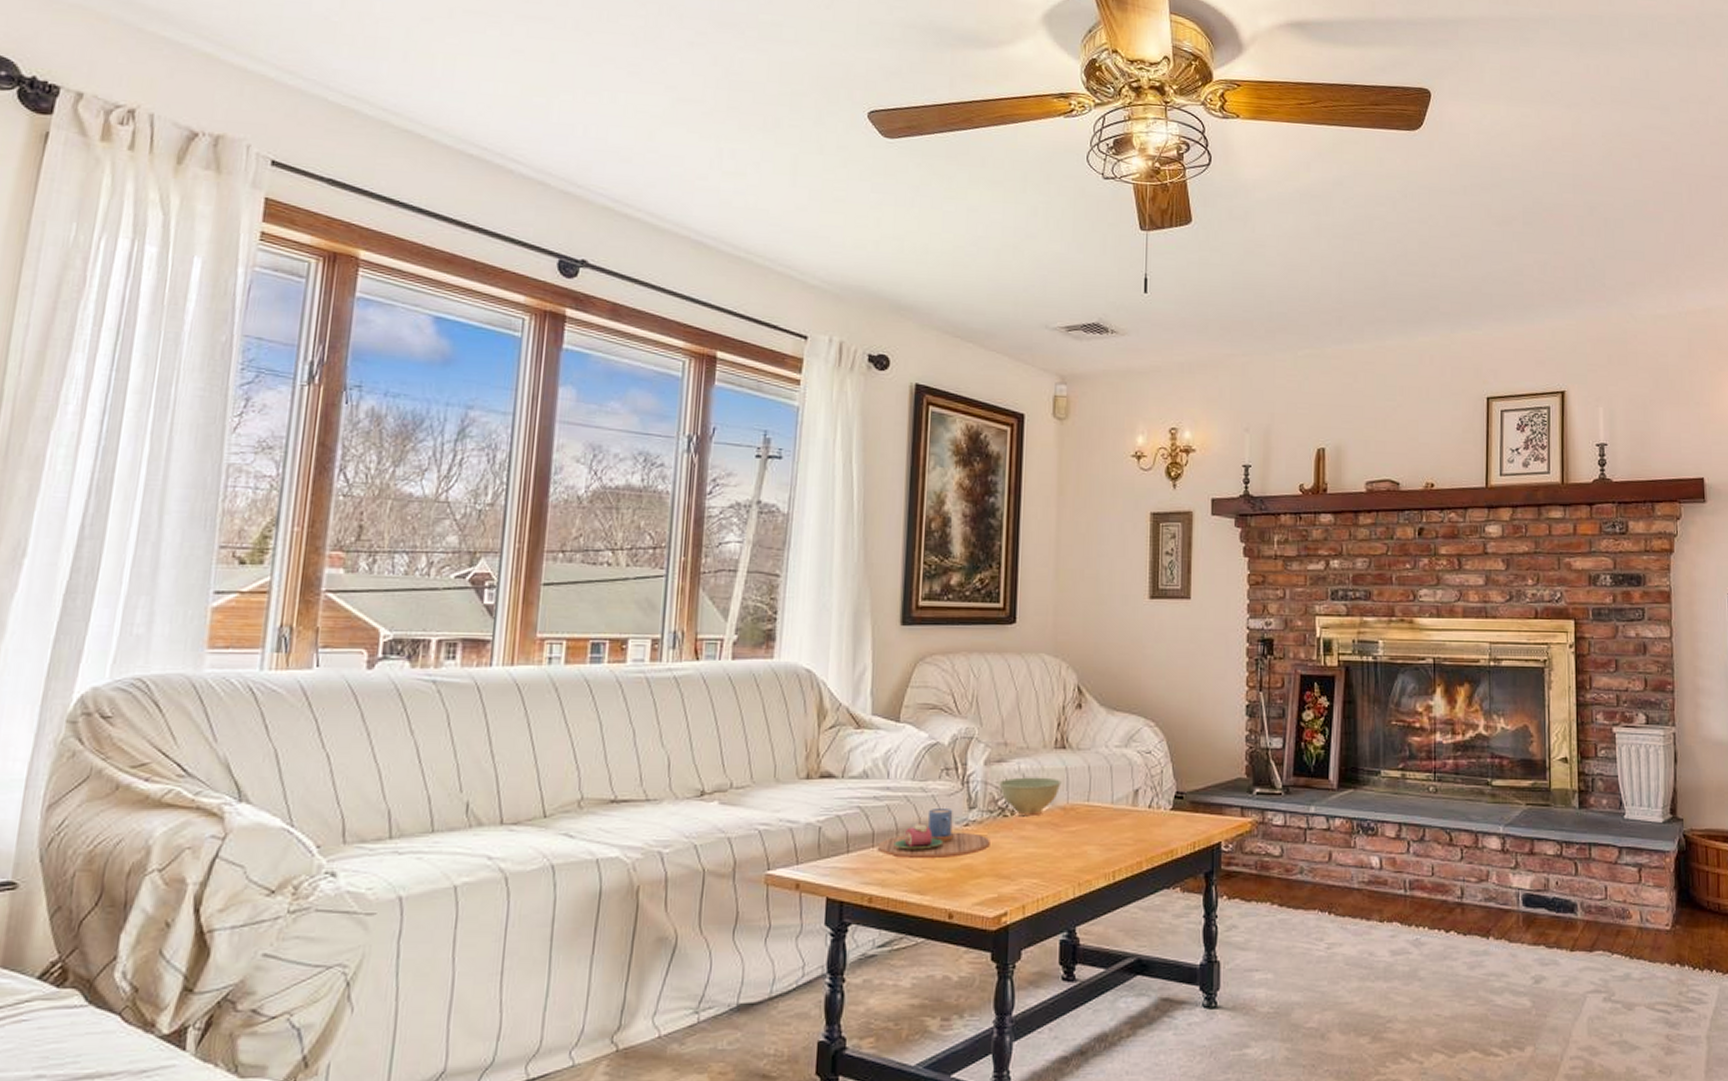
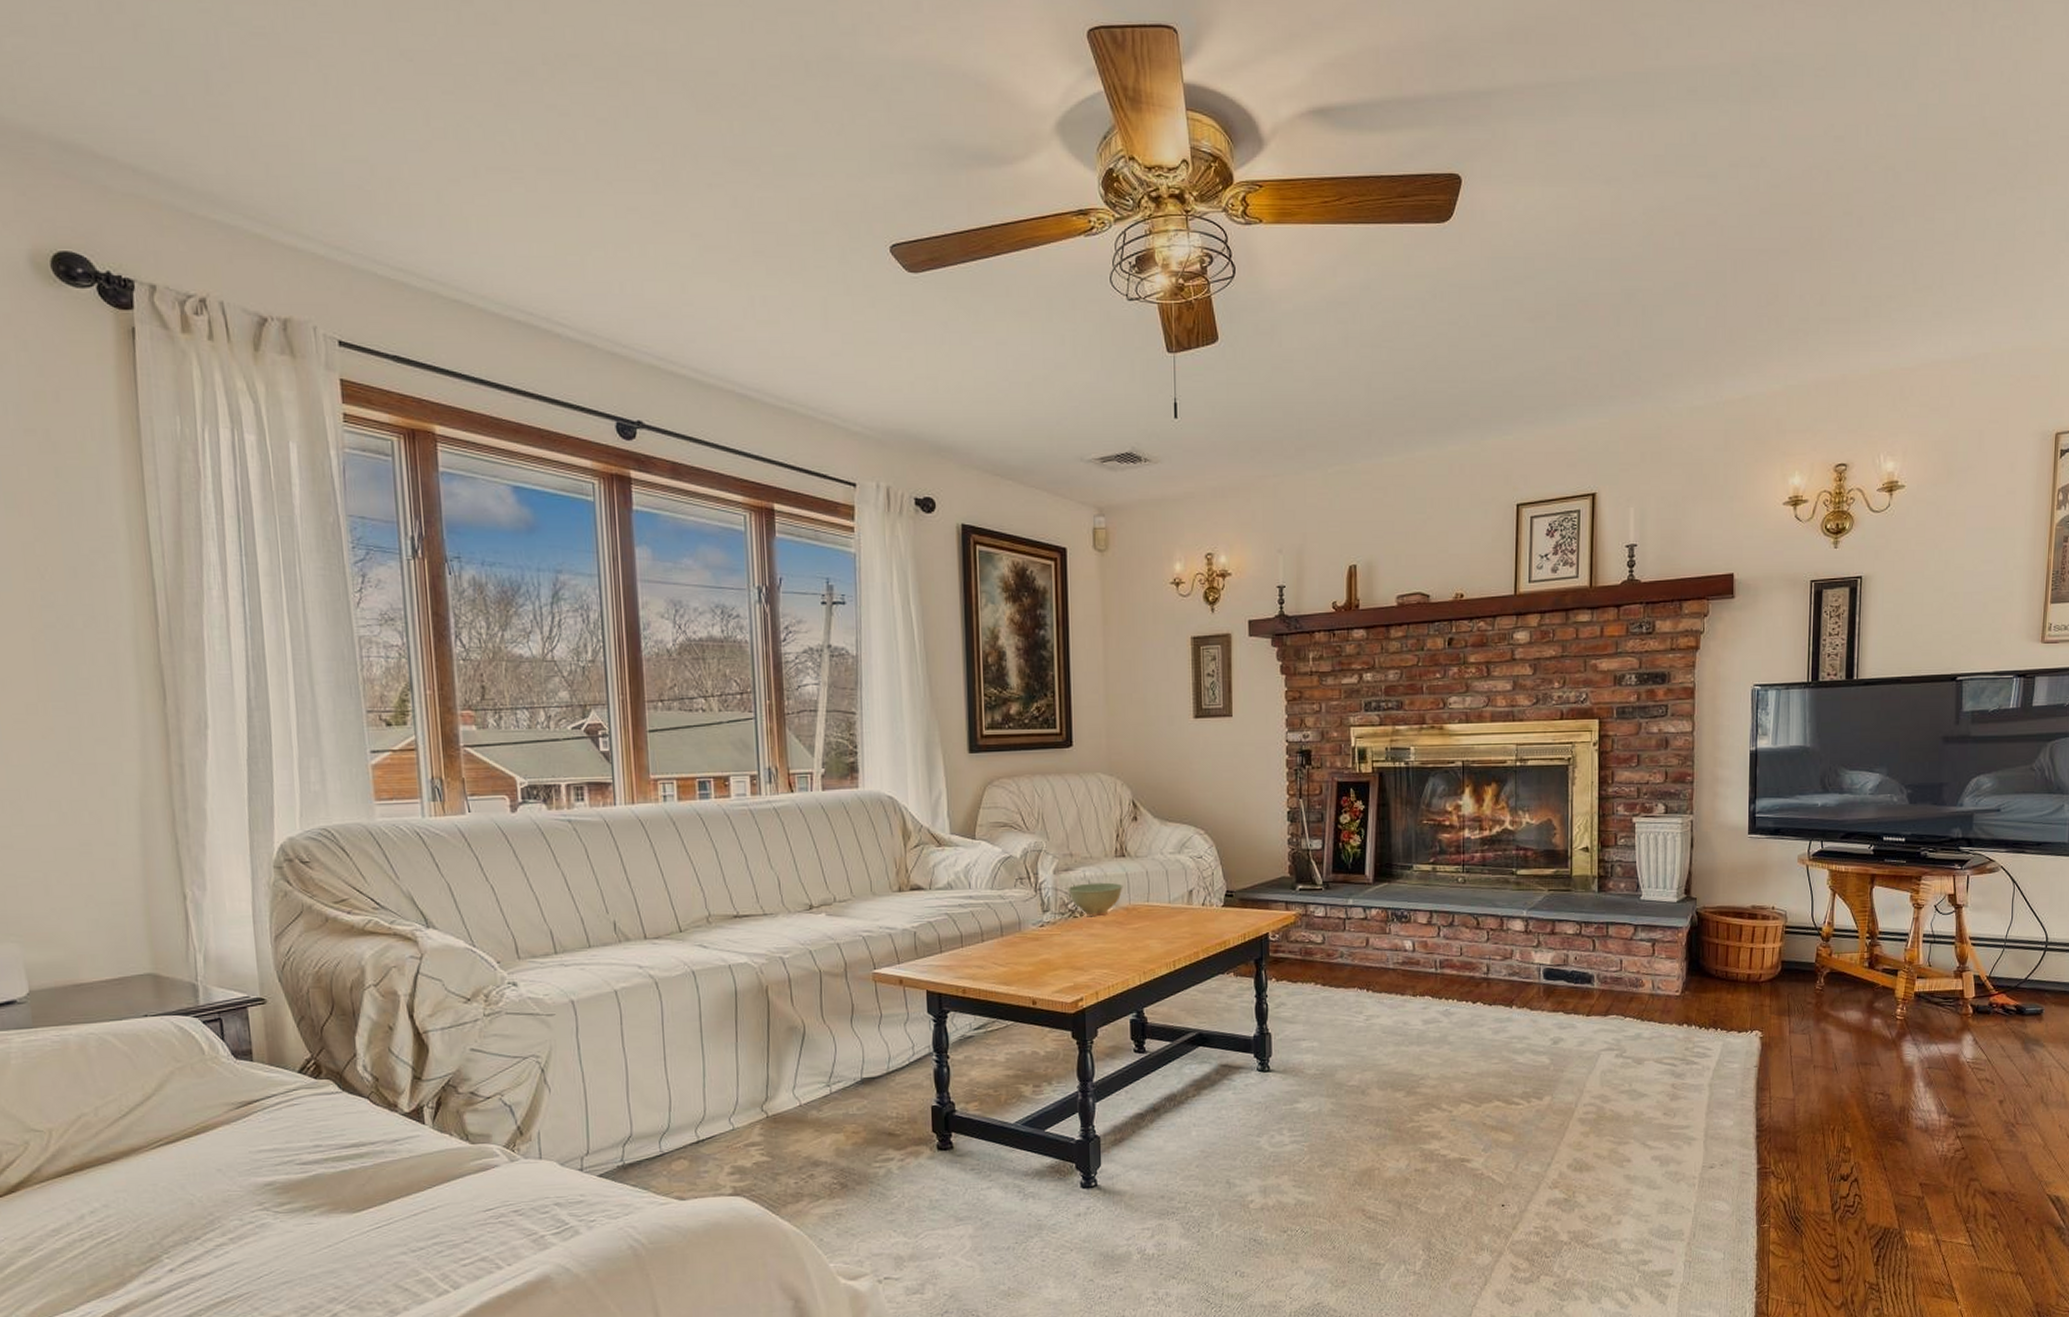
mug: present [878,807,990,858] -> none [967,911,1064,956]

